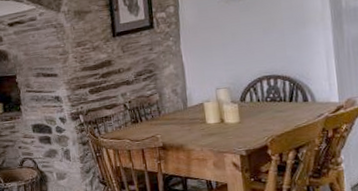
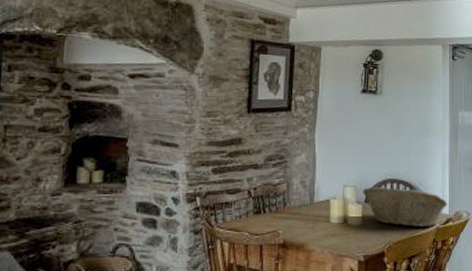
fruit basket: none [236,82,337,119] -> present [362,186,448,227]

